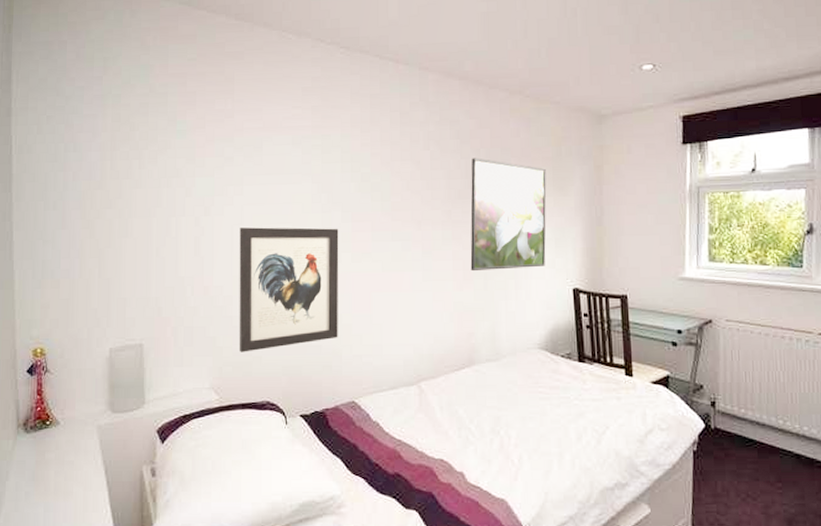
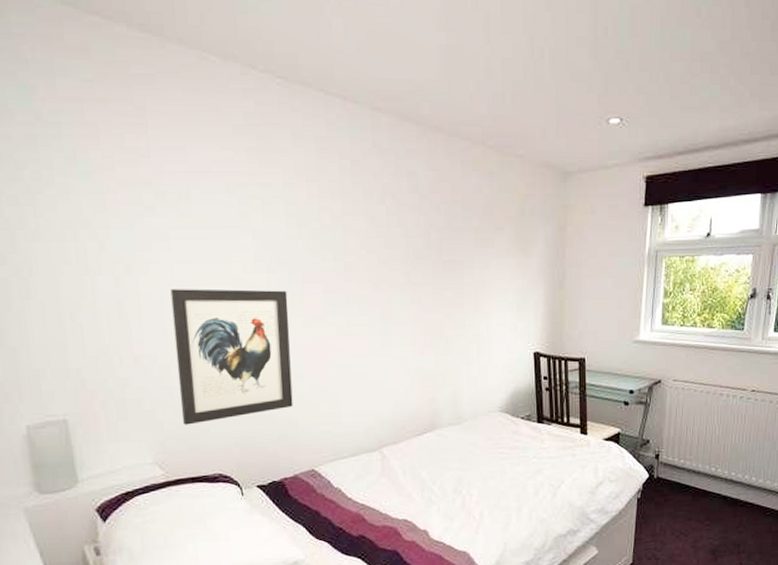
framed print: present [470,158,547,272] -> none [430,215,509,336]

